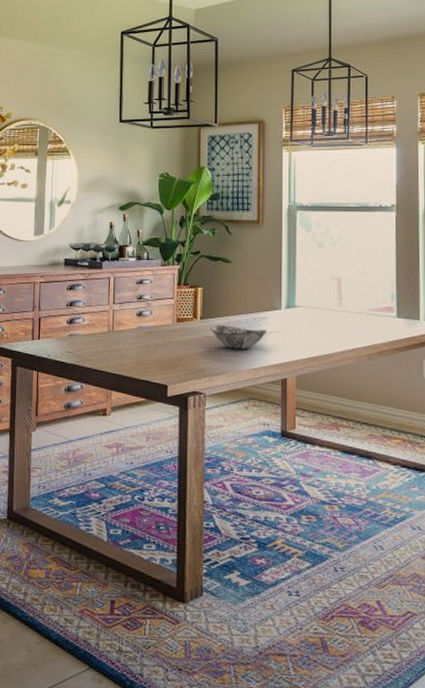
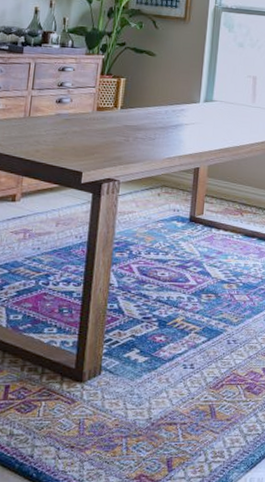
decorative bowl: present [211,325,268,349] -> none [130,115,185,139]

